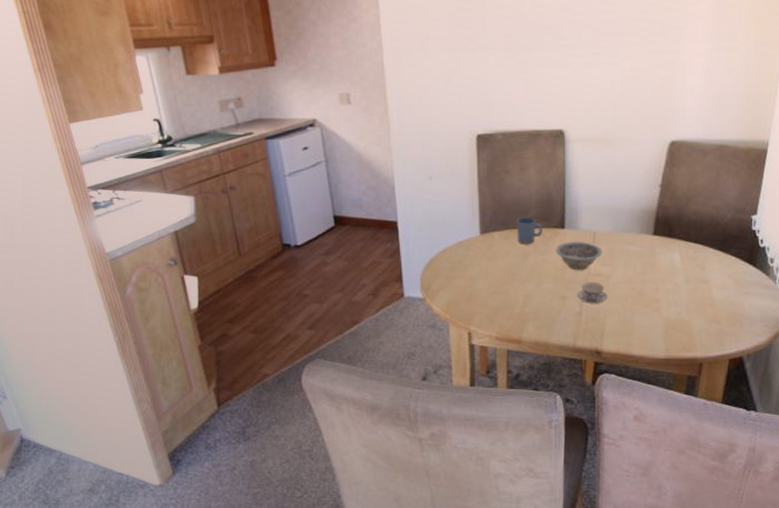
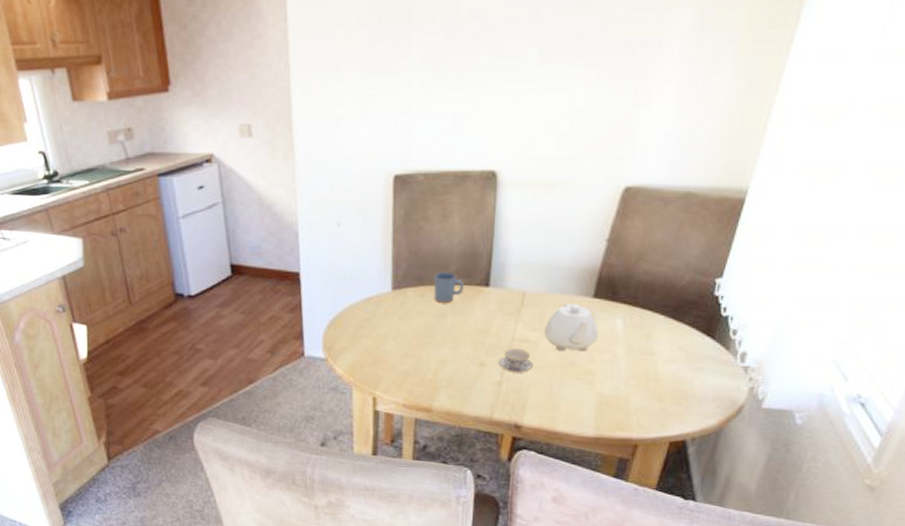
decorative bowl: present [555,241,603,271] -> none [476,301,532,335]
teapot: none [614,240,660,282] -> present [544,302,599,351]

